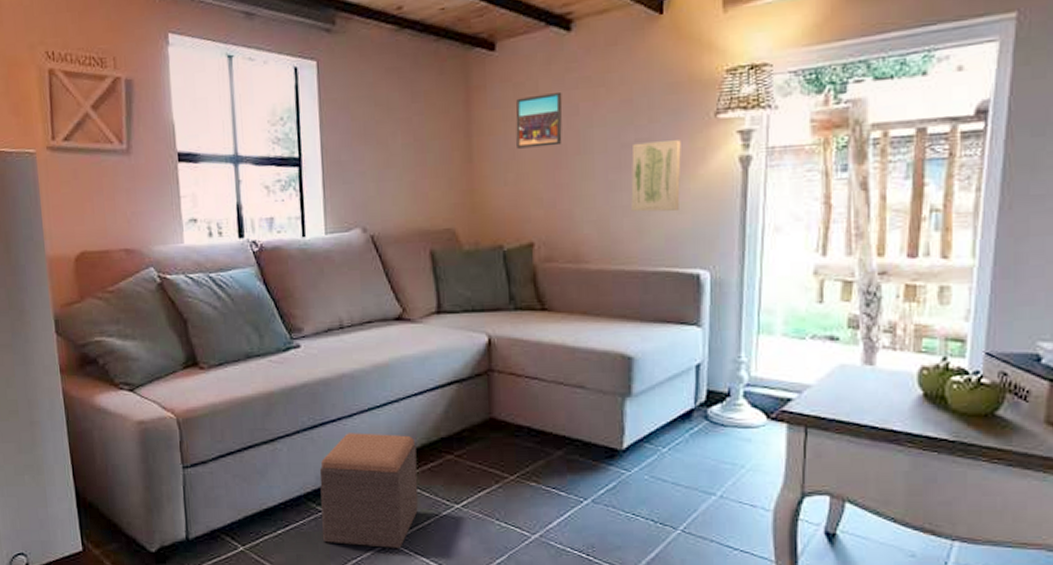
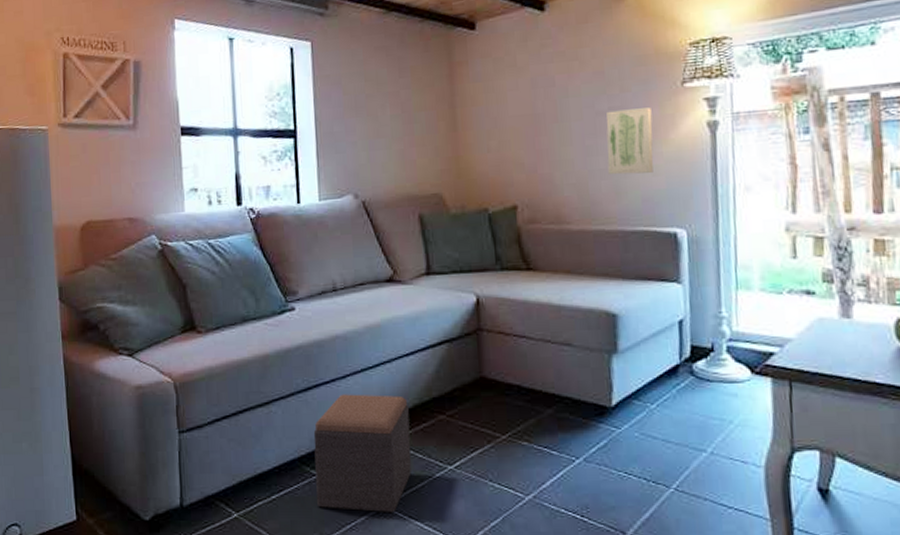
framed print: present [515,91,563,149] -> none [496,65,541,118]

